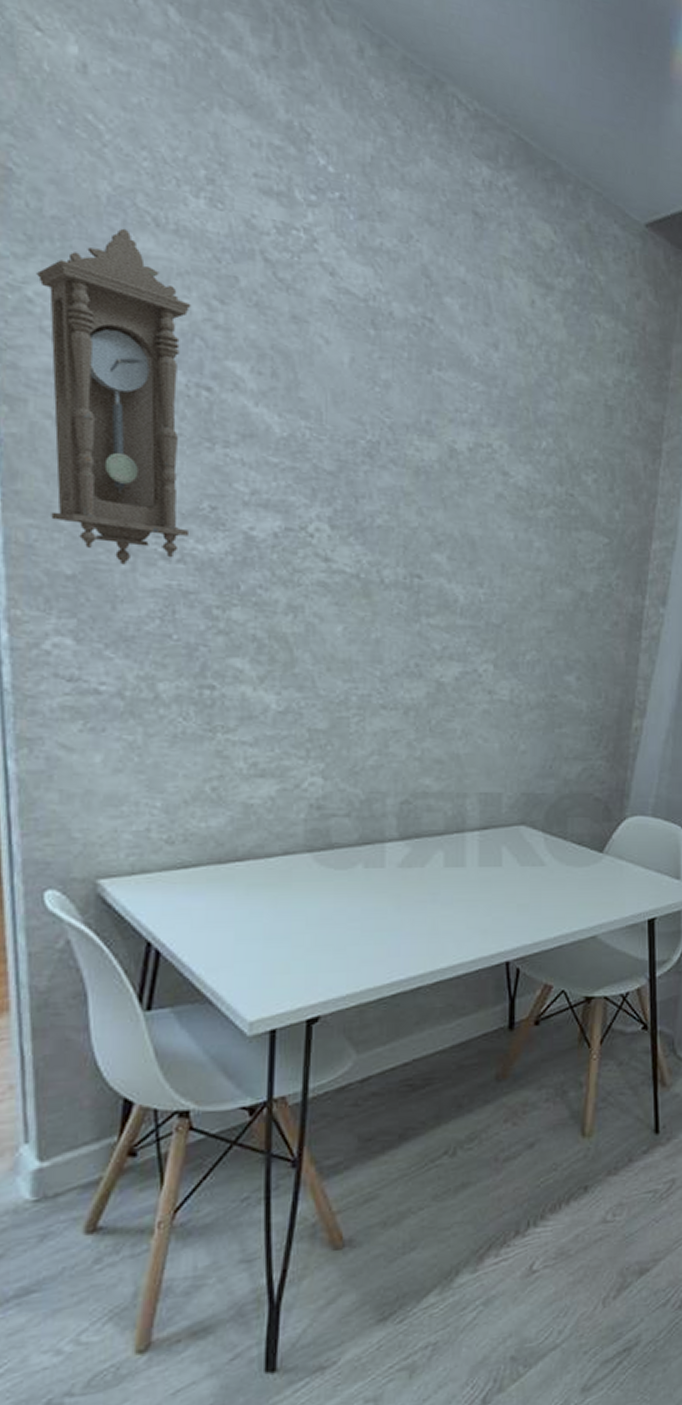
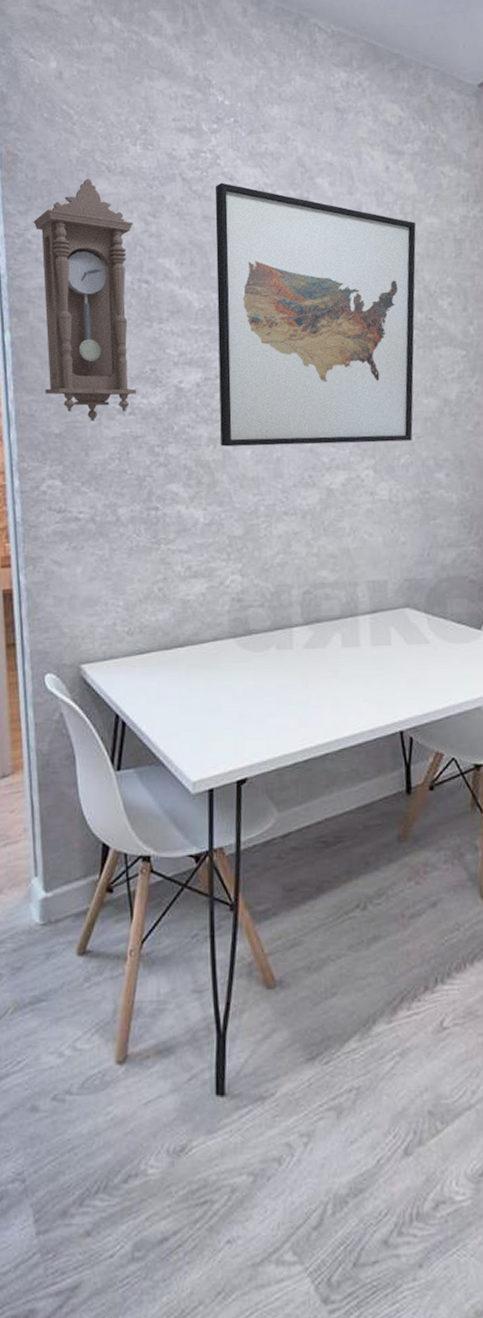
wall art: none [304,275,562,635] -> present [215,182,416,447]

